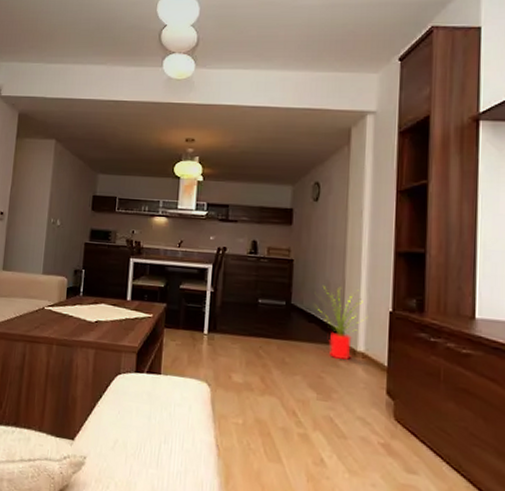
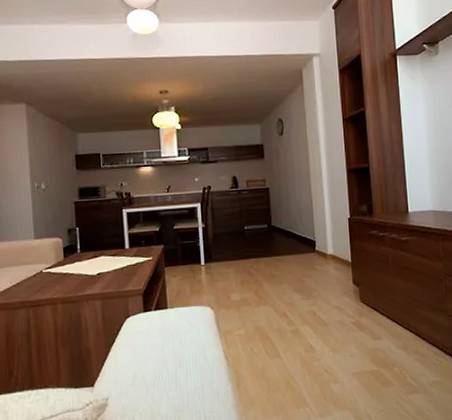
house plant: present [318,286,369,361] -> none [294,206,333,265]

